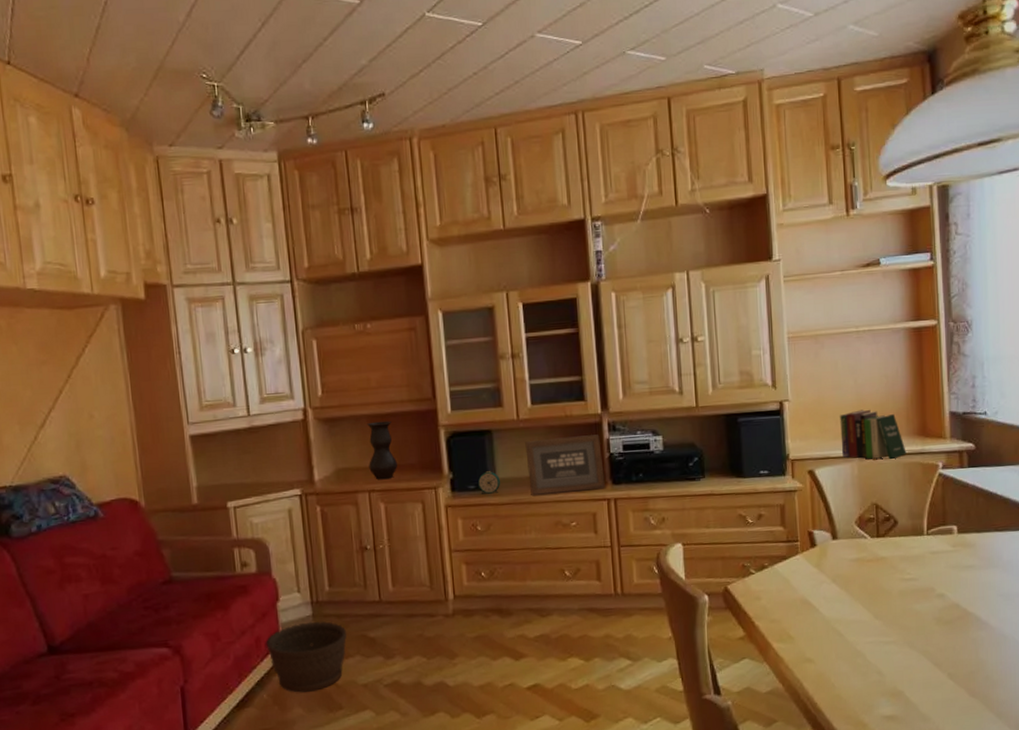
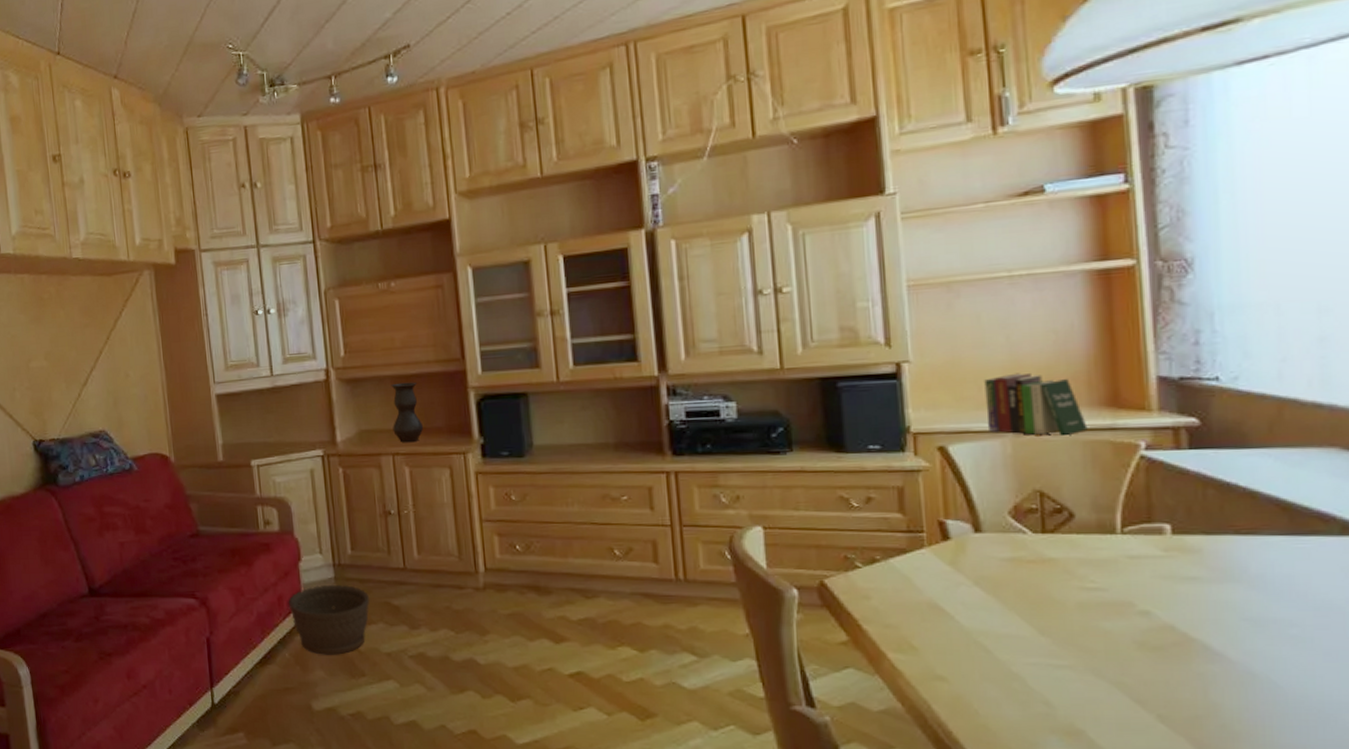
alarm clock: present [478,471,500,494] -> none [512,437,537,462]
picture frame: present [525,434,605,495] -> none [566,399,663,465]

